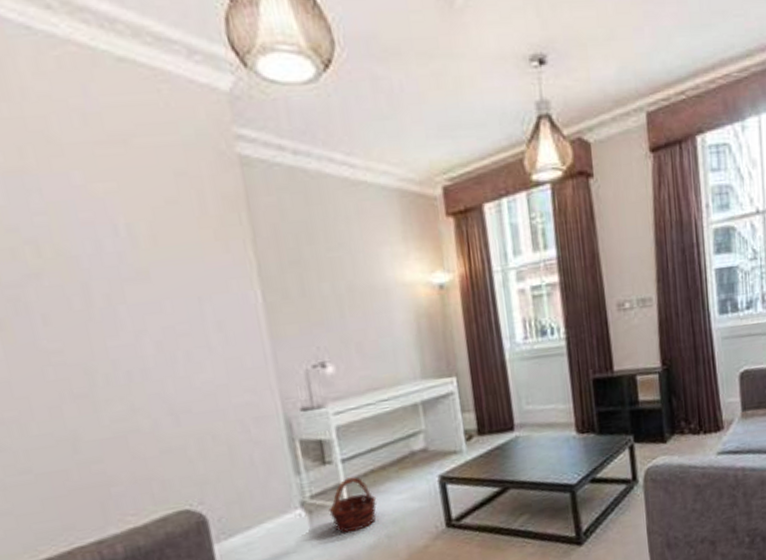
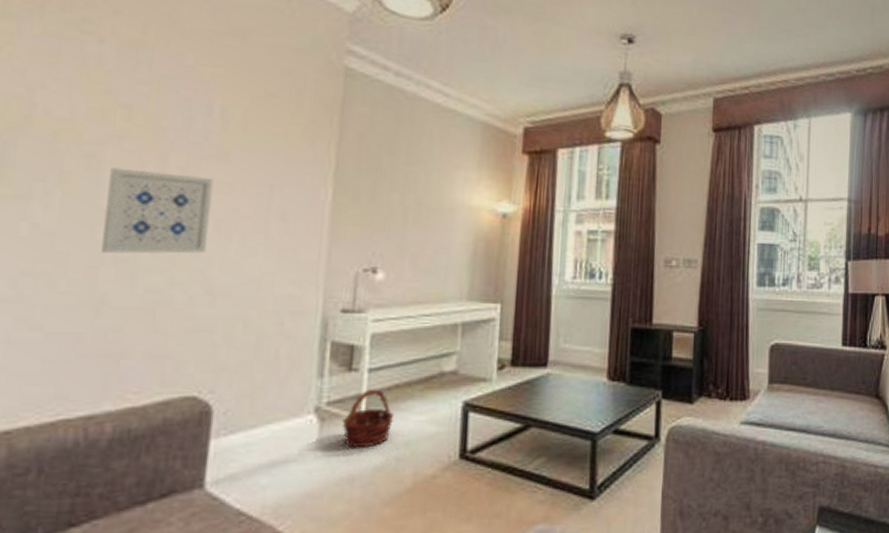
wall art: none [39,300,157,392] -> present [101,167,214,255]

